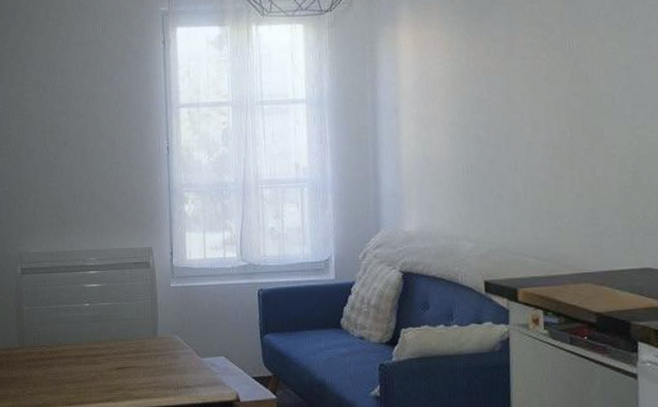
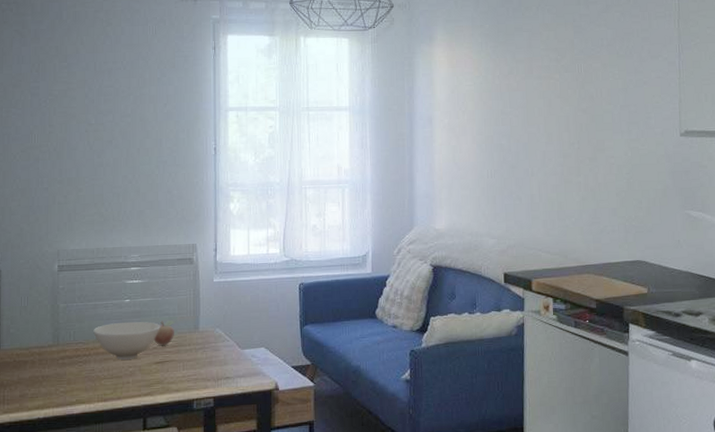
bowl: none [56,326,120,364] -> present [93,321,160,360]
fruit: none [113,326,134,351] -> present [153,320,175,345]

